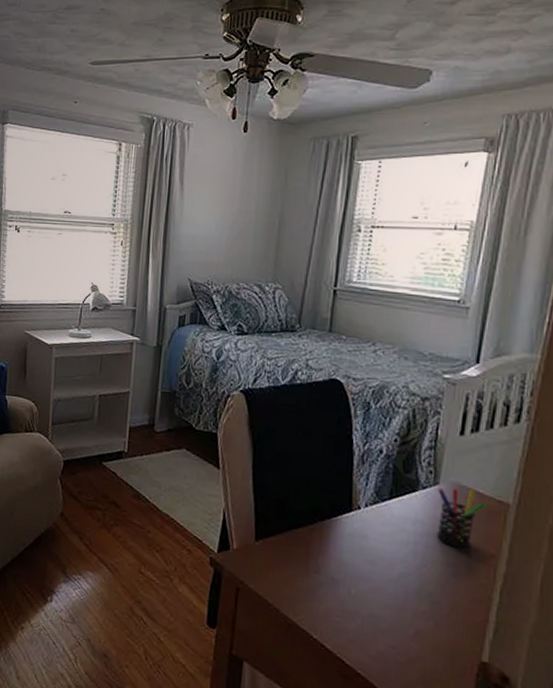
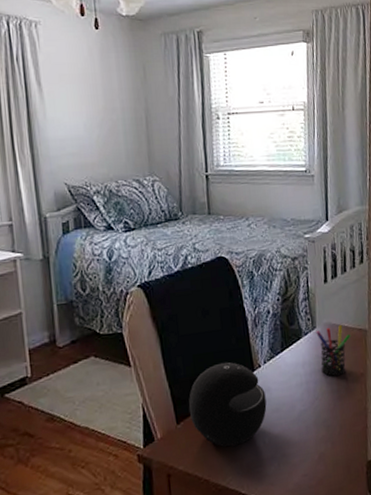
speaker: none [270,491,361,585] -> present [188,362,267,447]

